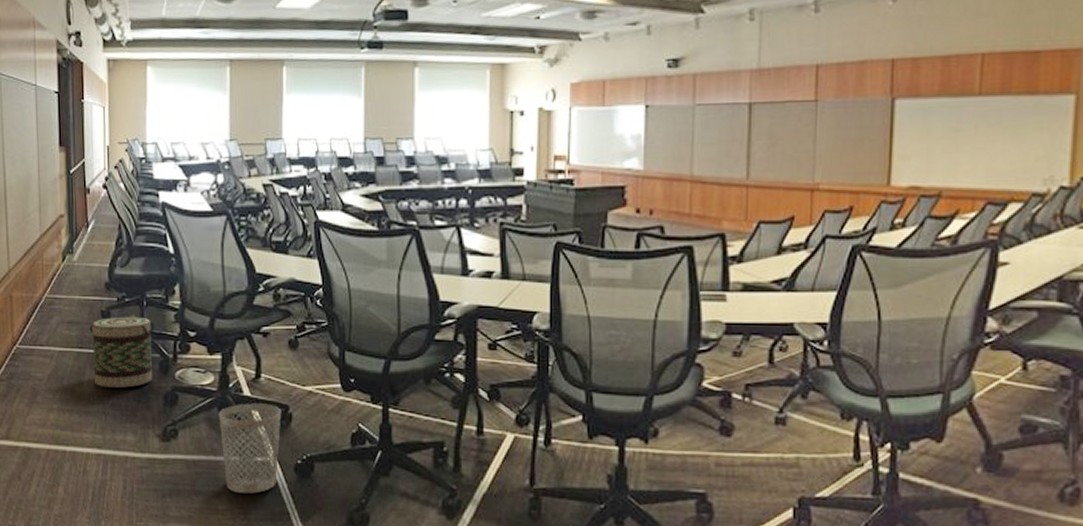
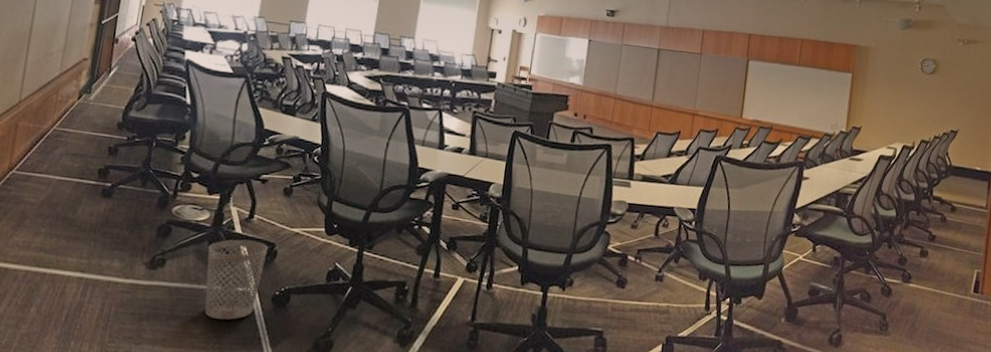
basket: present [89,315,154,389] -> none [89,153,160,218]

